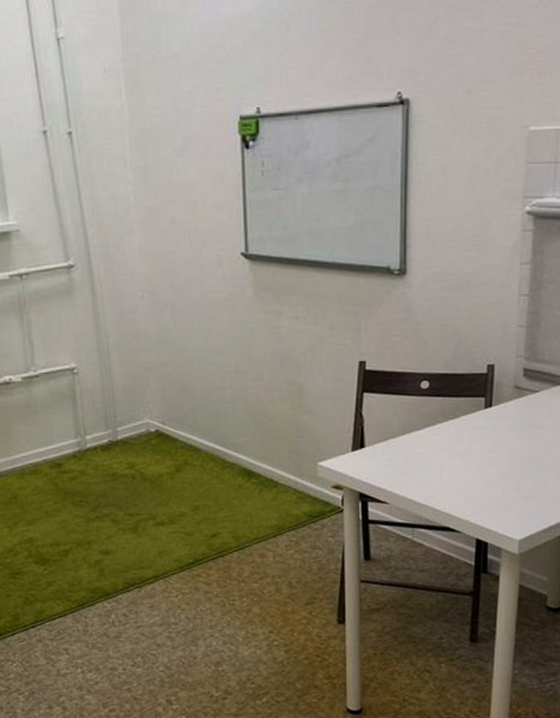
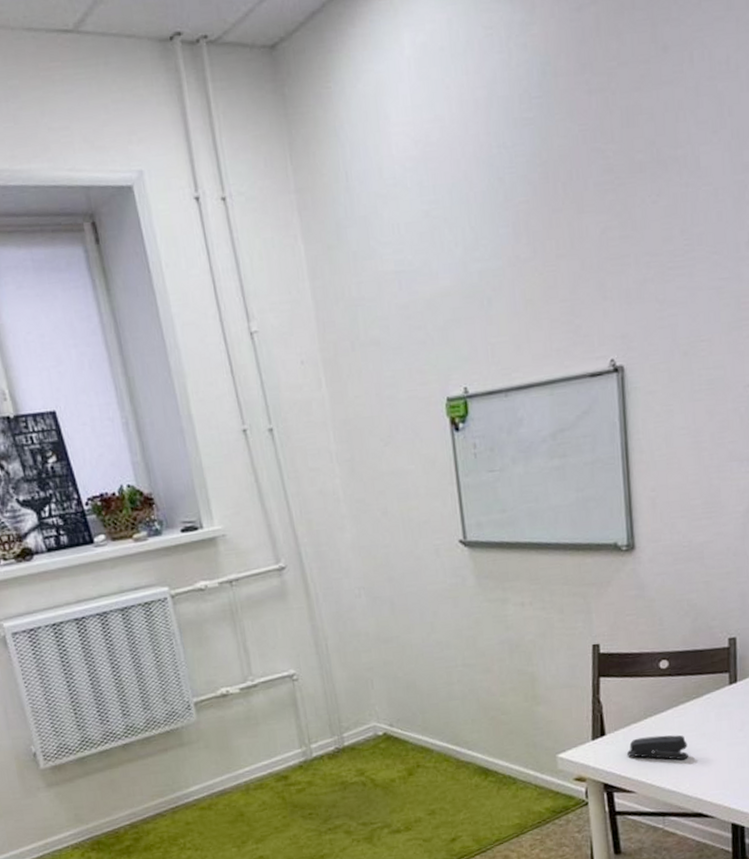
stapler: none [384,451,441,476] -> present [627,735,688,760]

